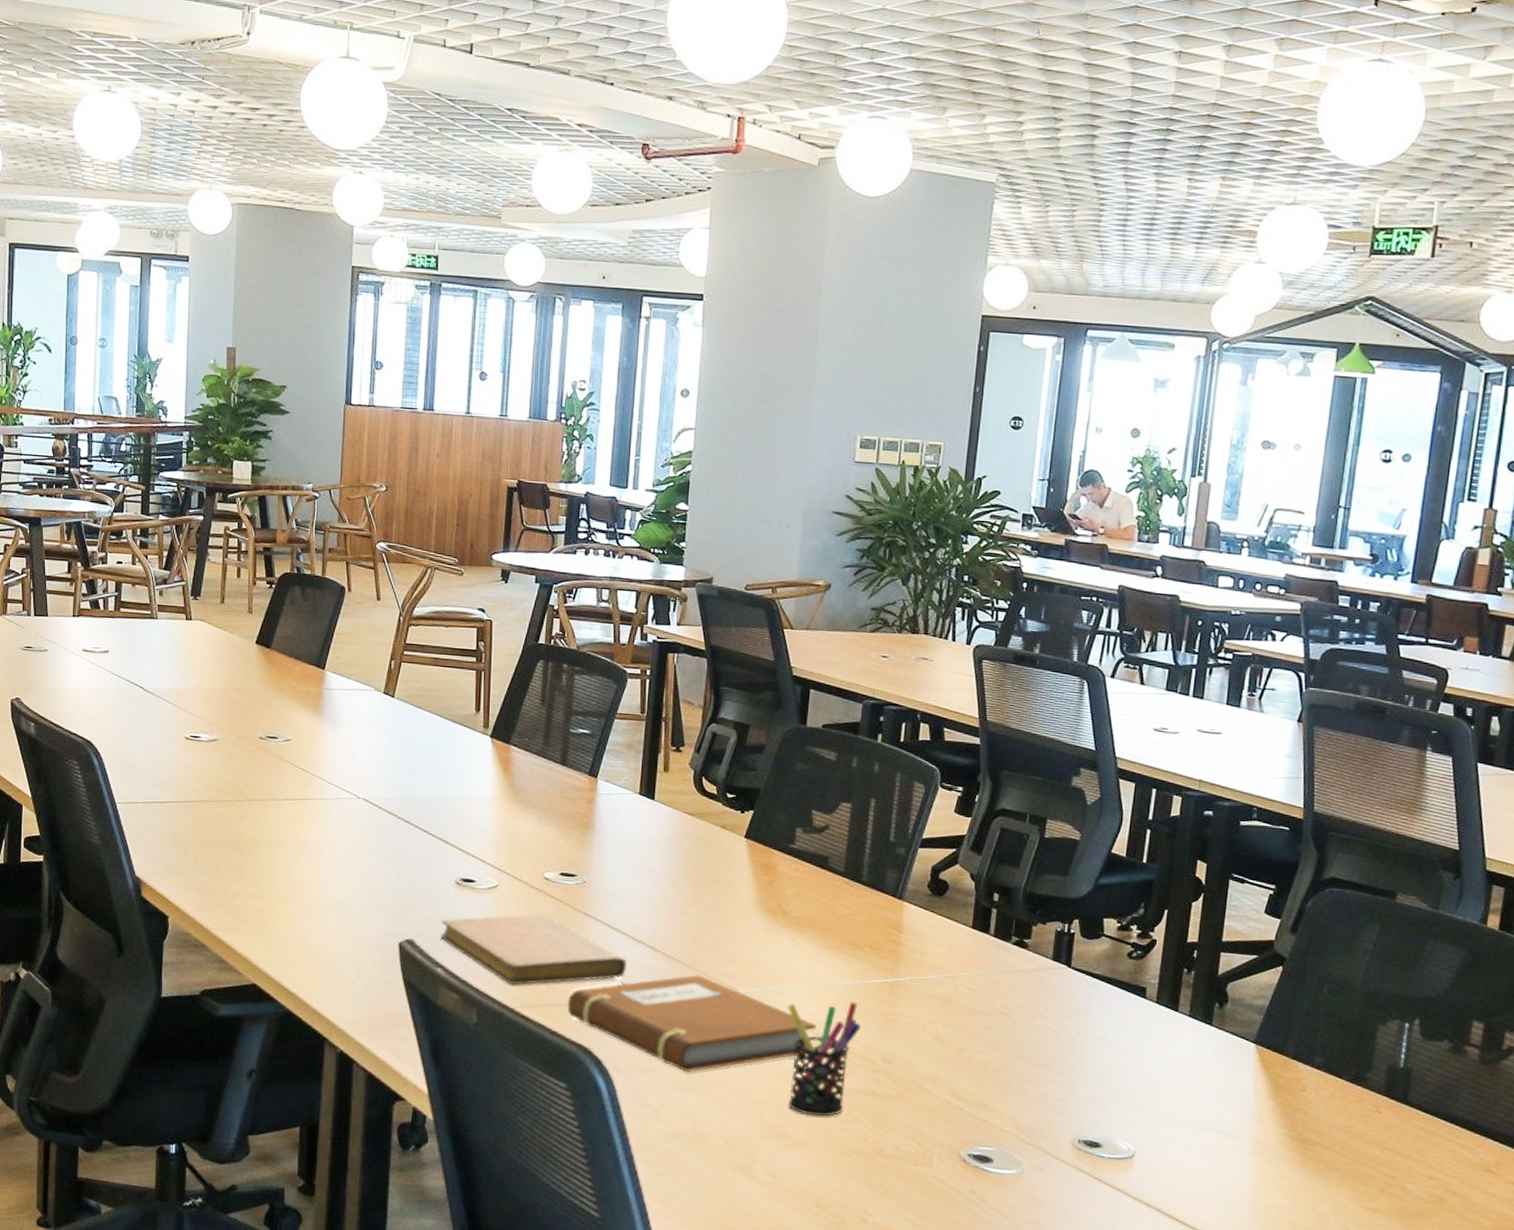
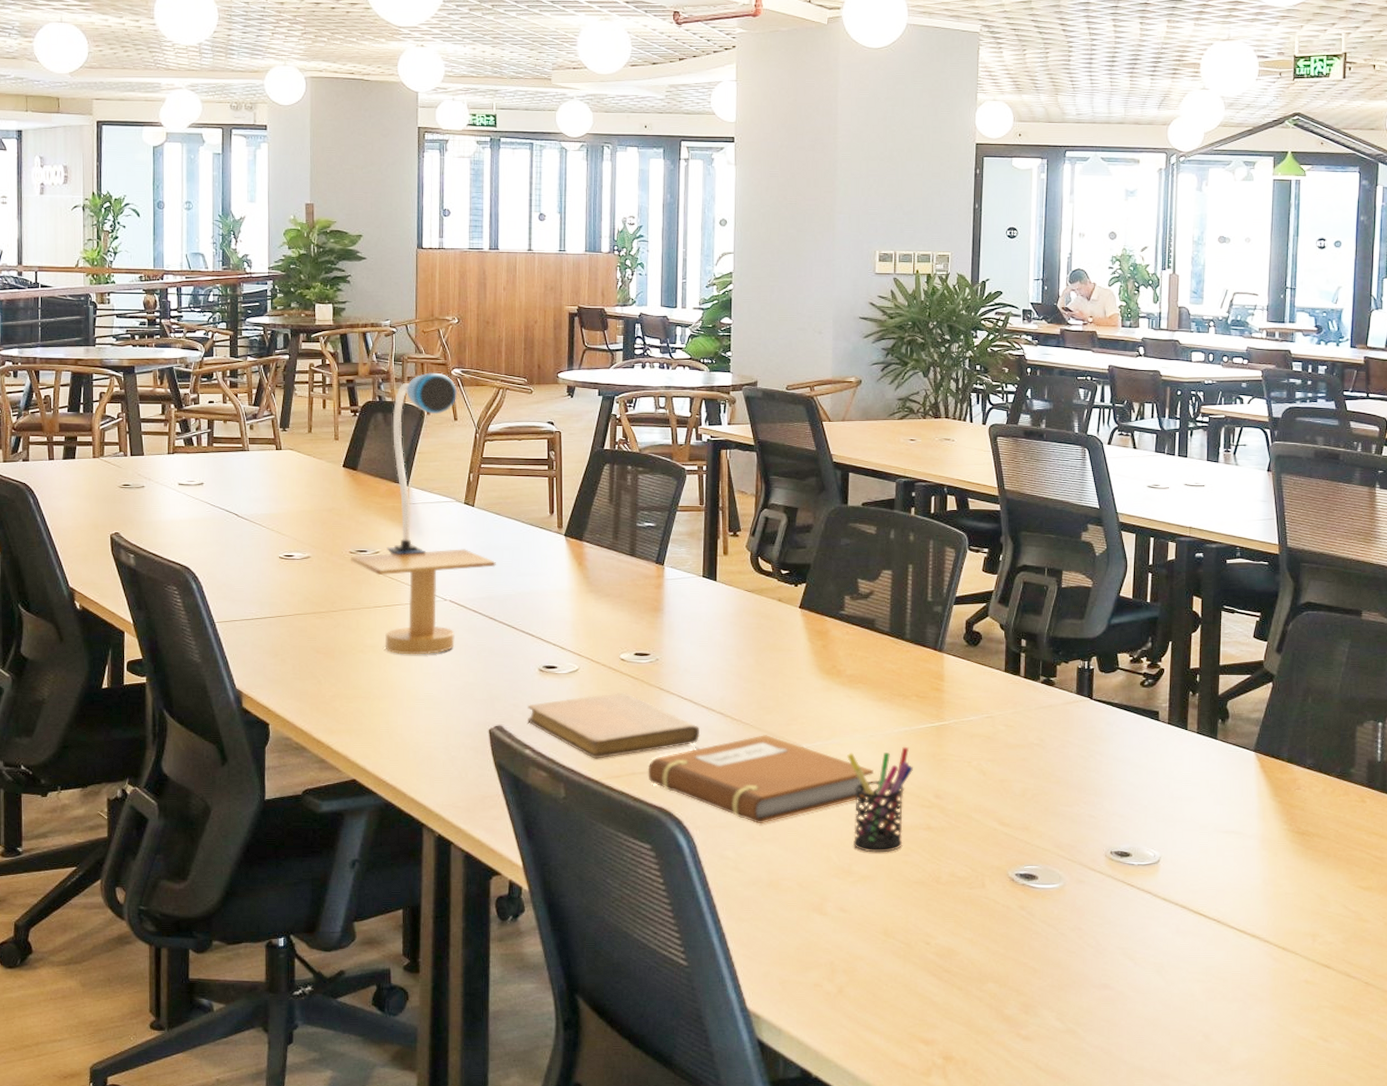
desk lamp: none [259,545,415,856] -> present [350,372,496,655]

